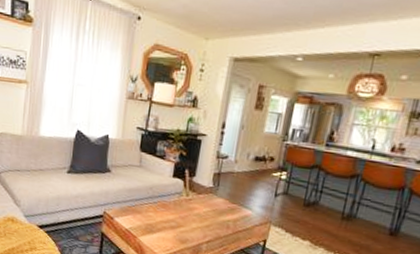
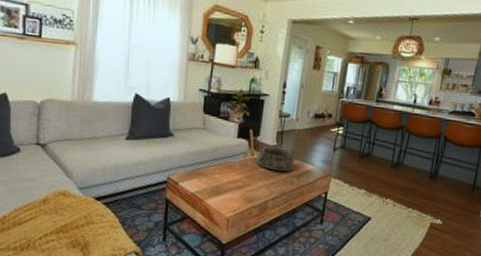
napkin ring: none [191,188,233,216] -> present [256,147,296,172]

